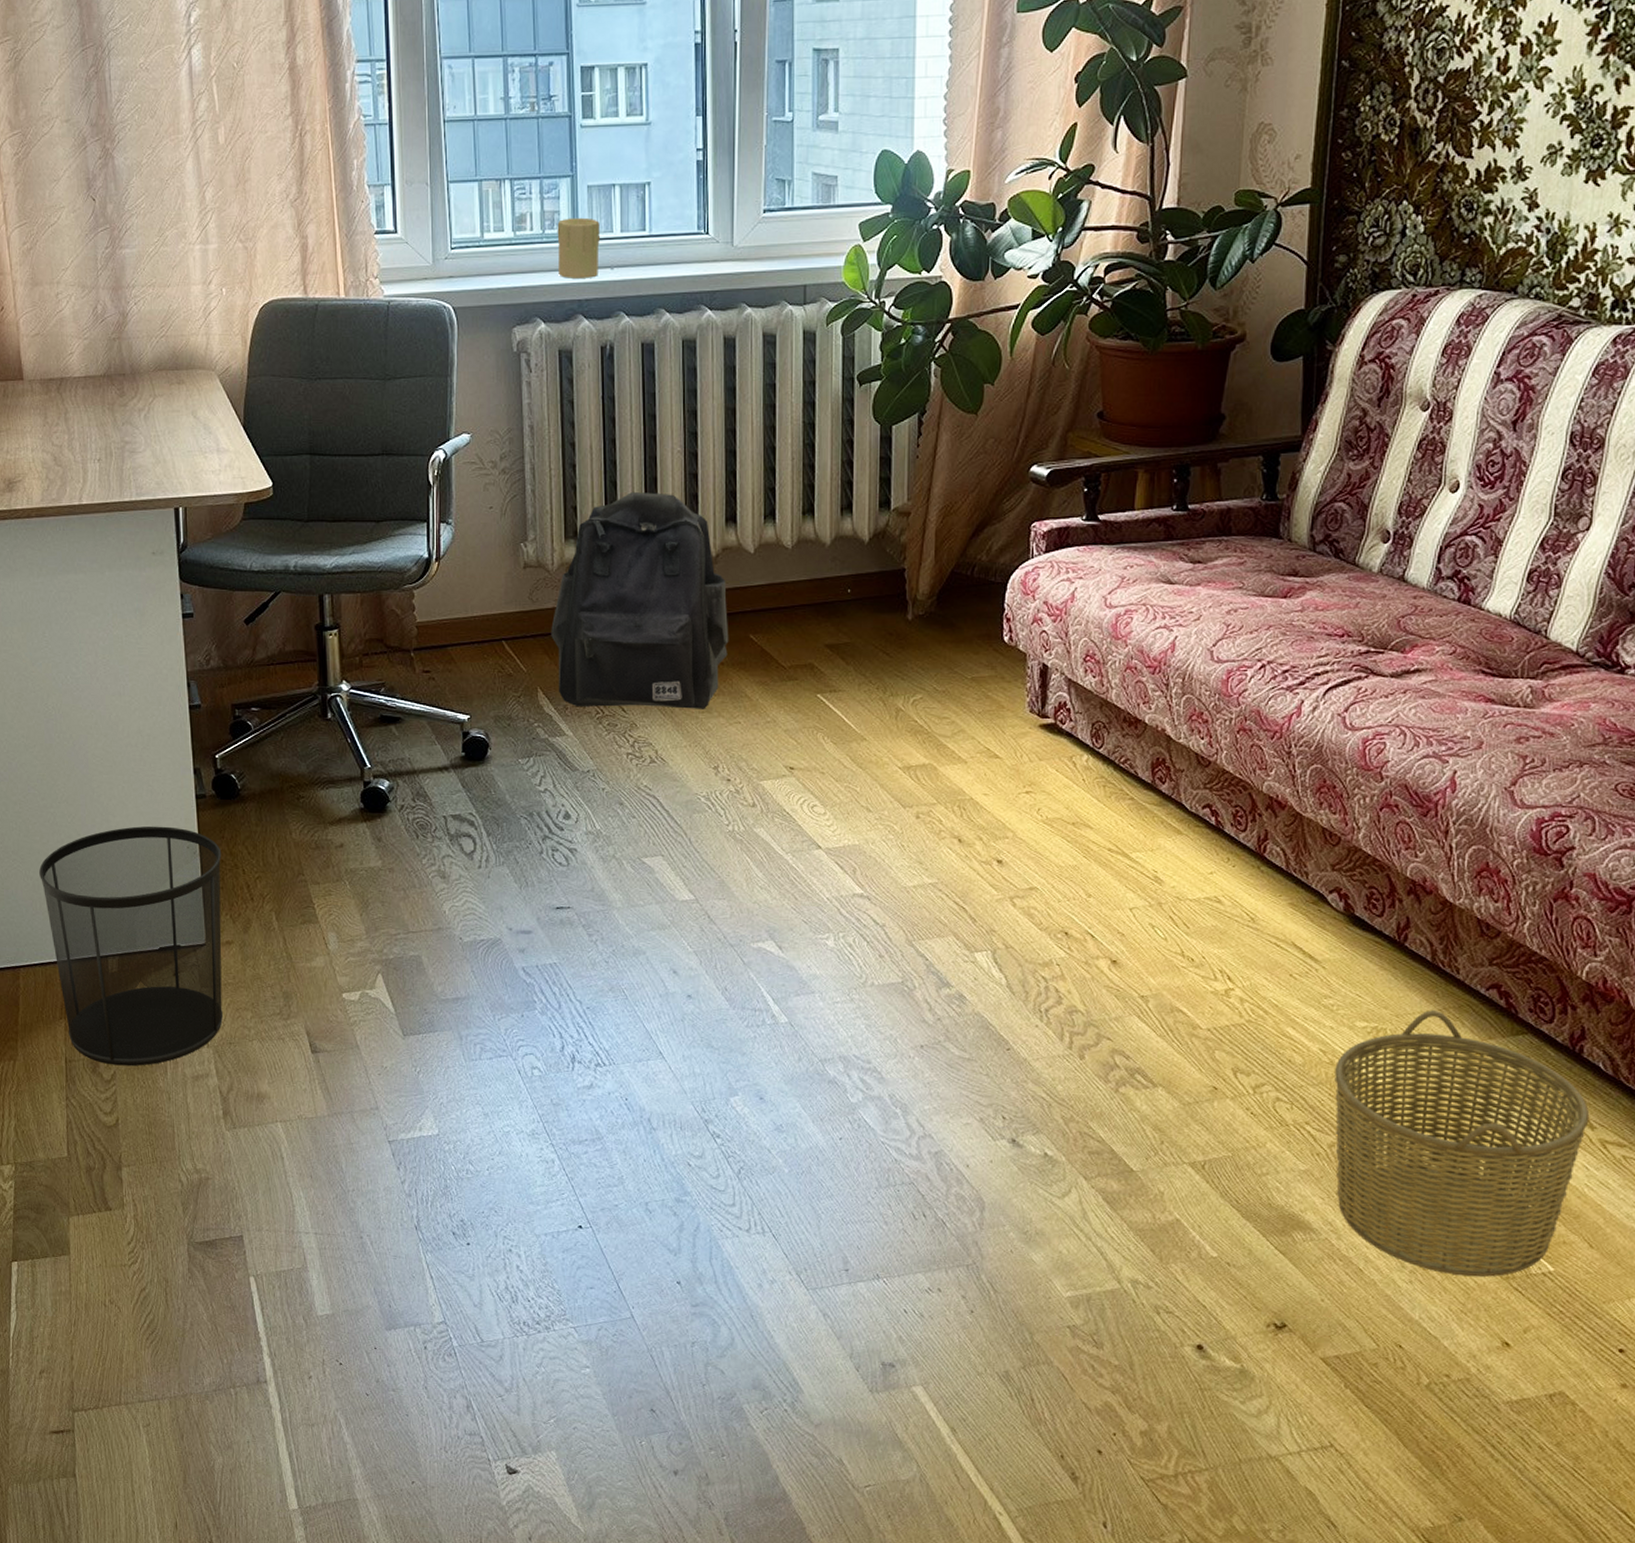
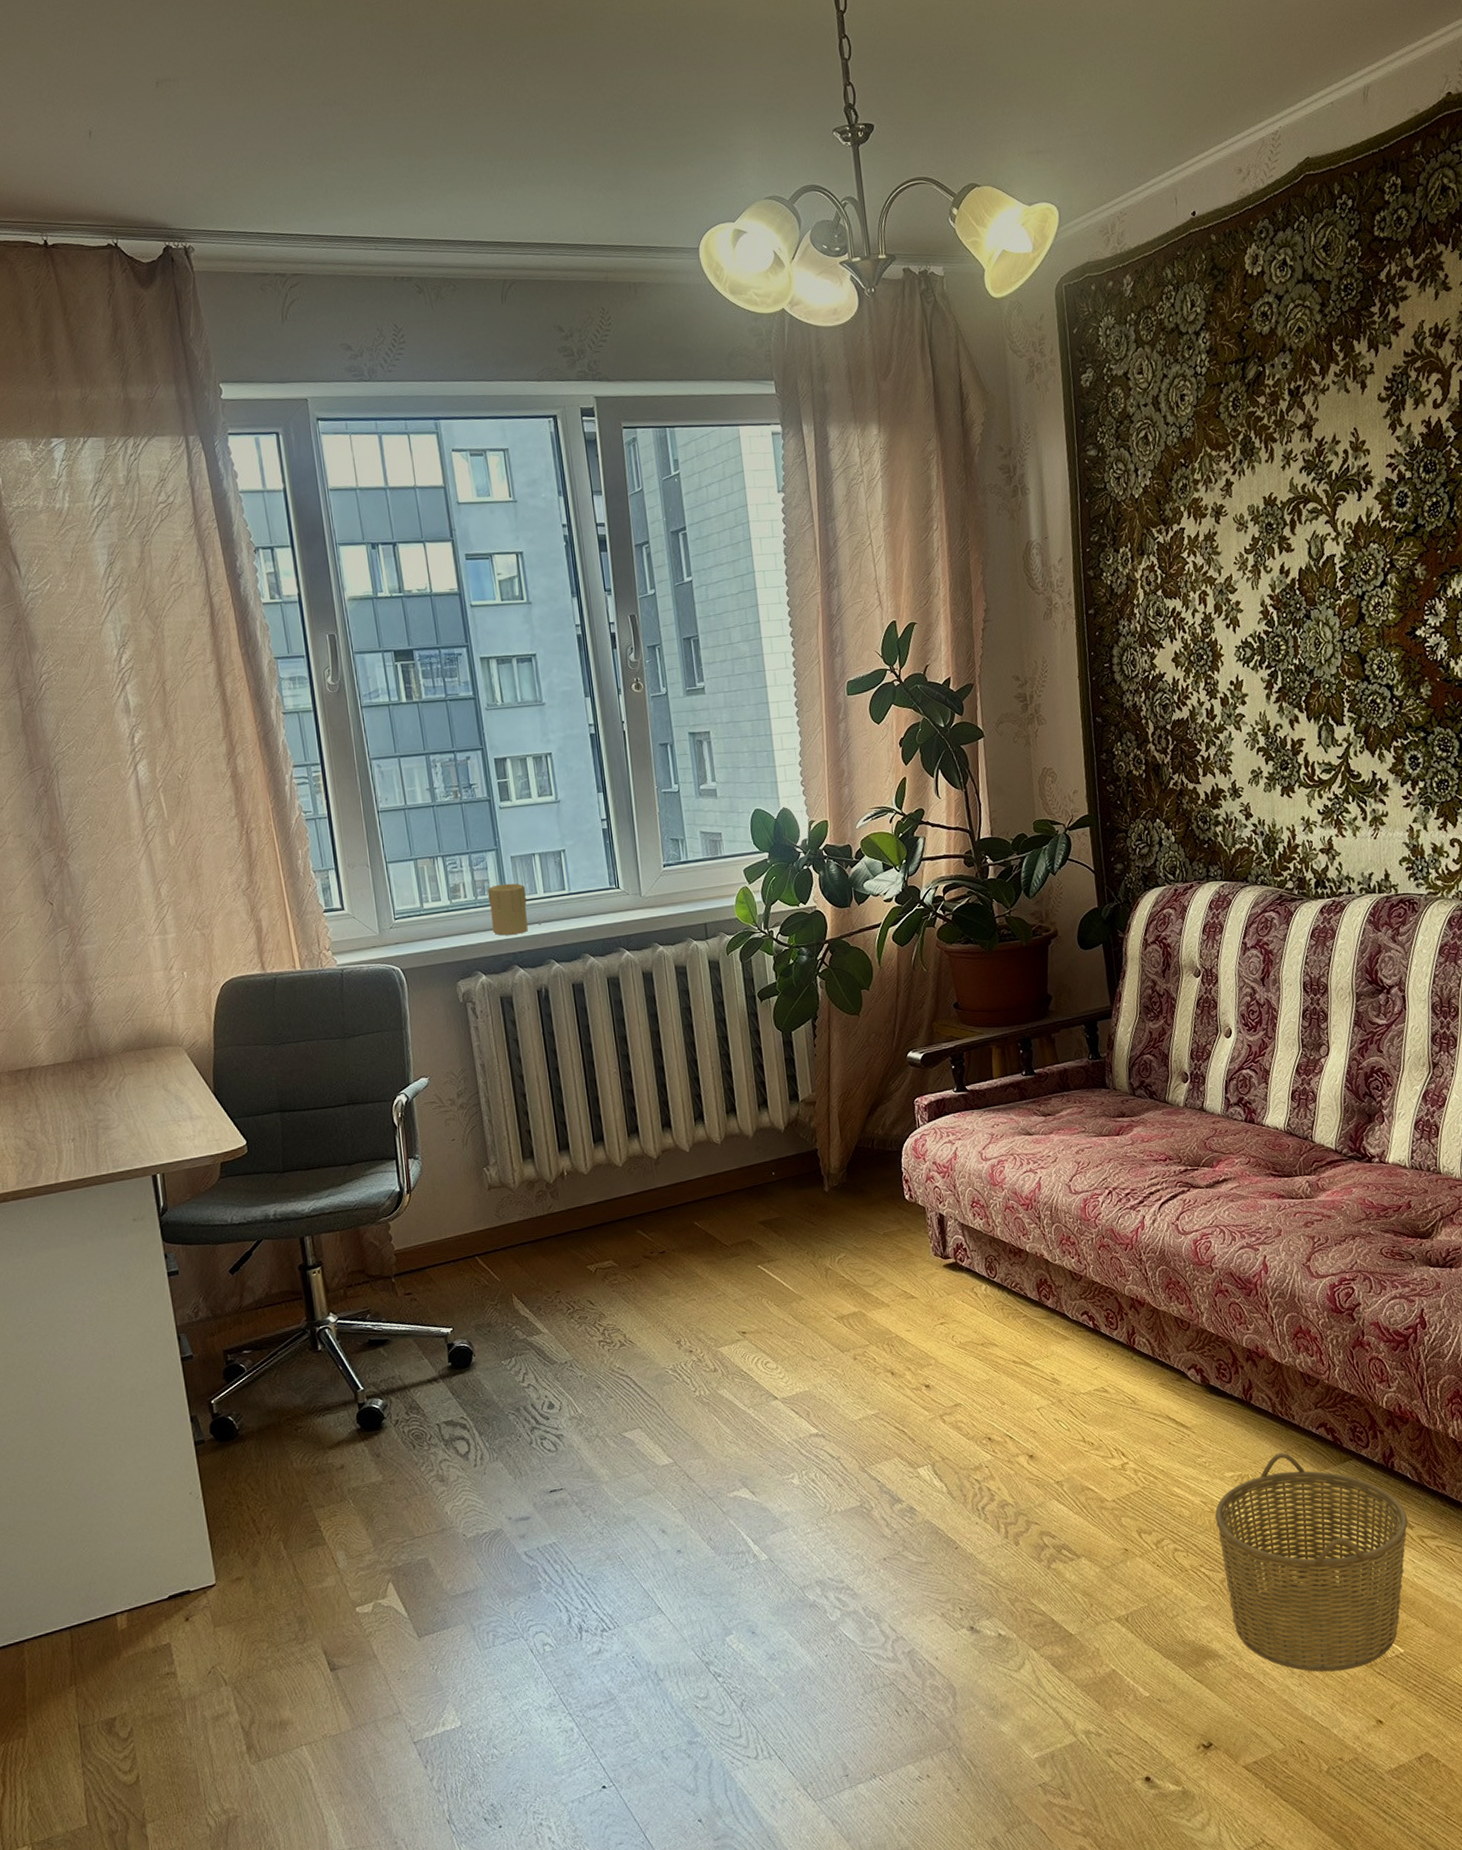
waste bin: present [39,826,223,1066] -> none [38,1476,239,1723]
backpack: present [551,492,729,709] -> none [518,1109,677,1306]

